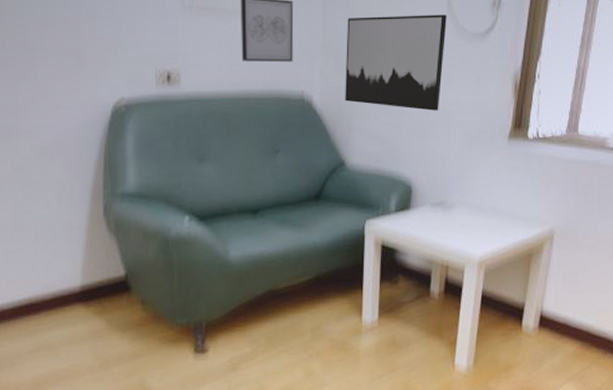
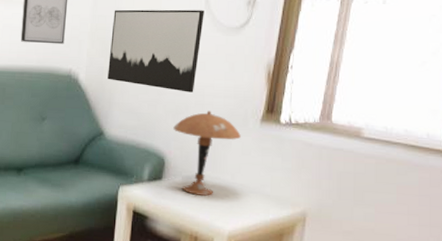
table lamp: none [419,130,489,222] -> present [173,110,241,196]

